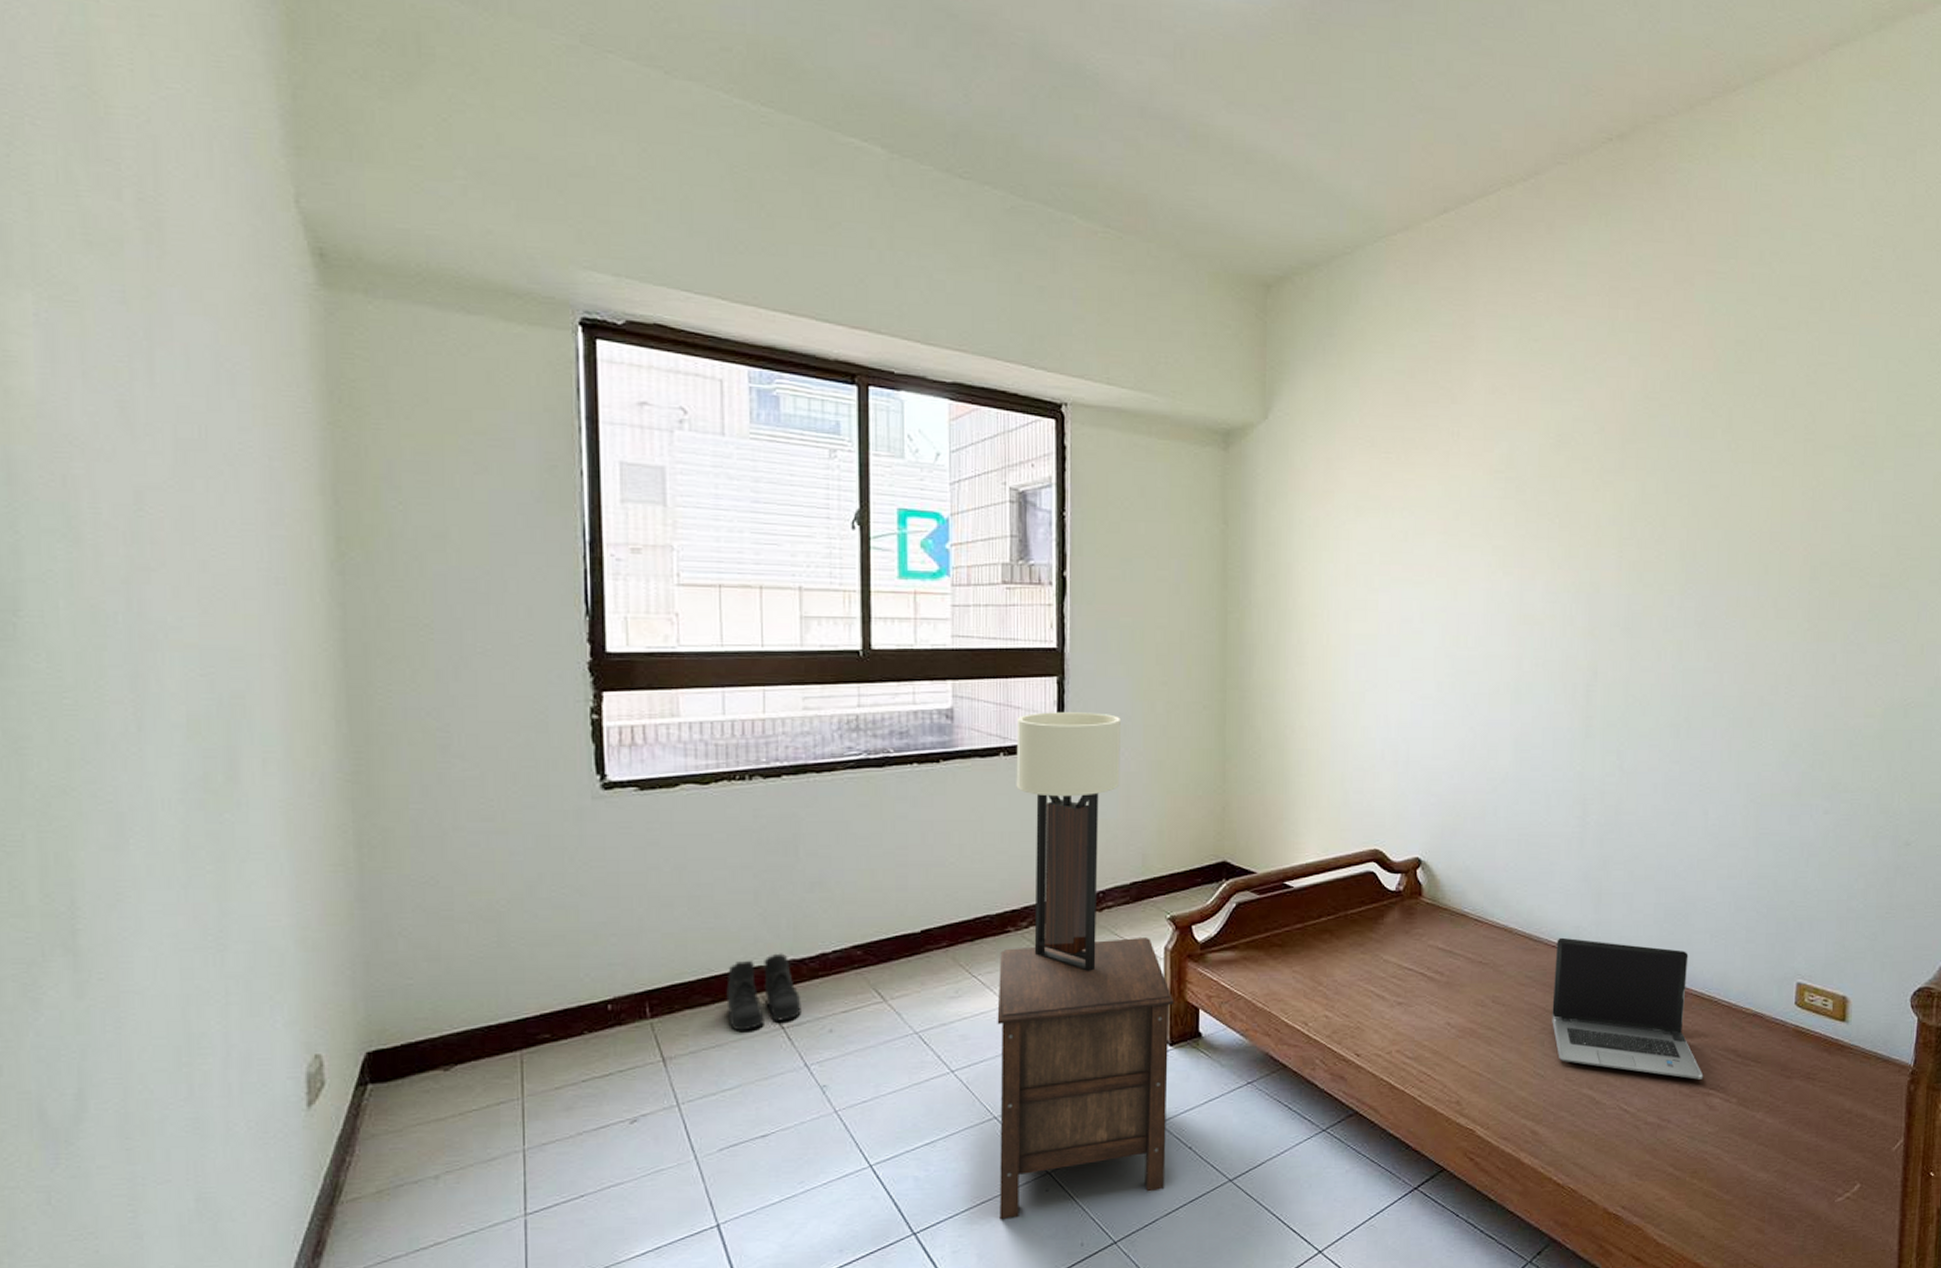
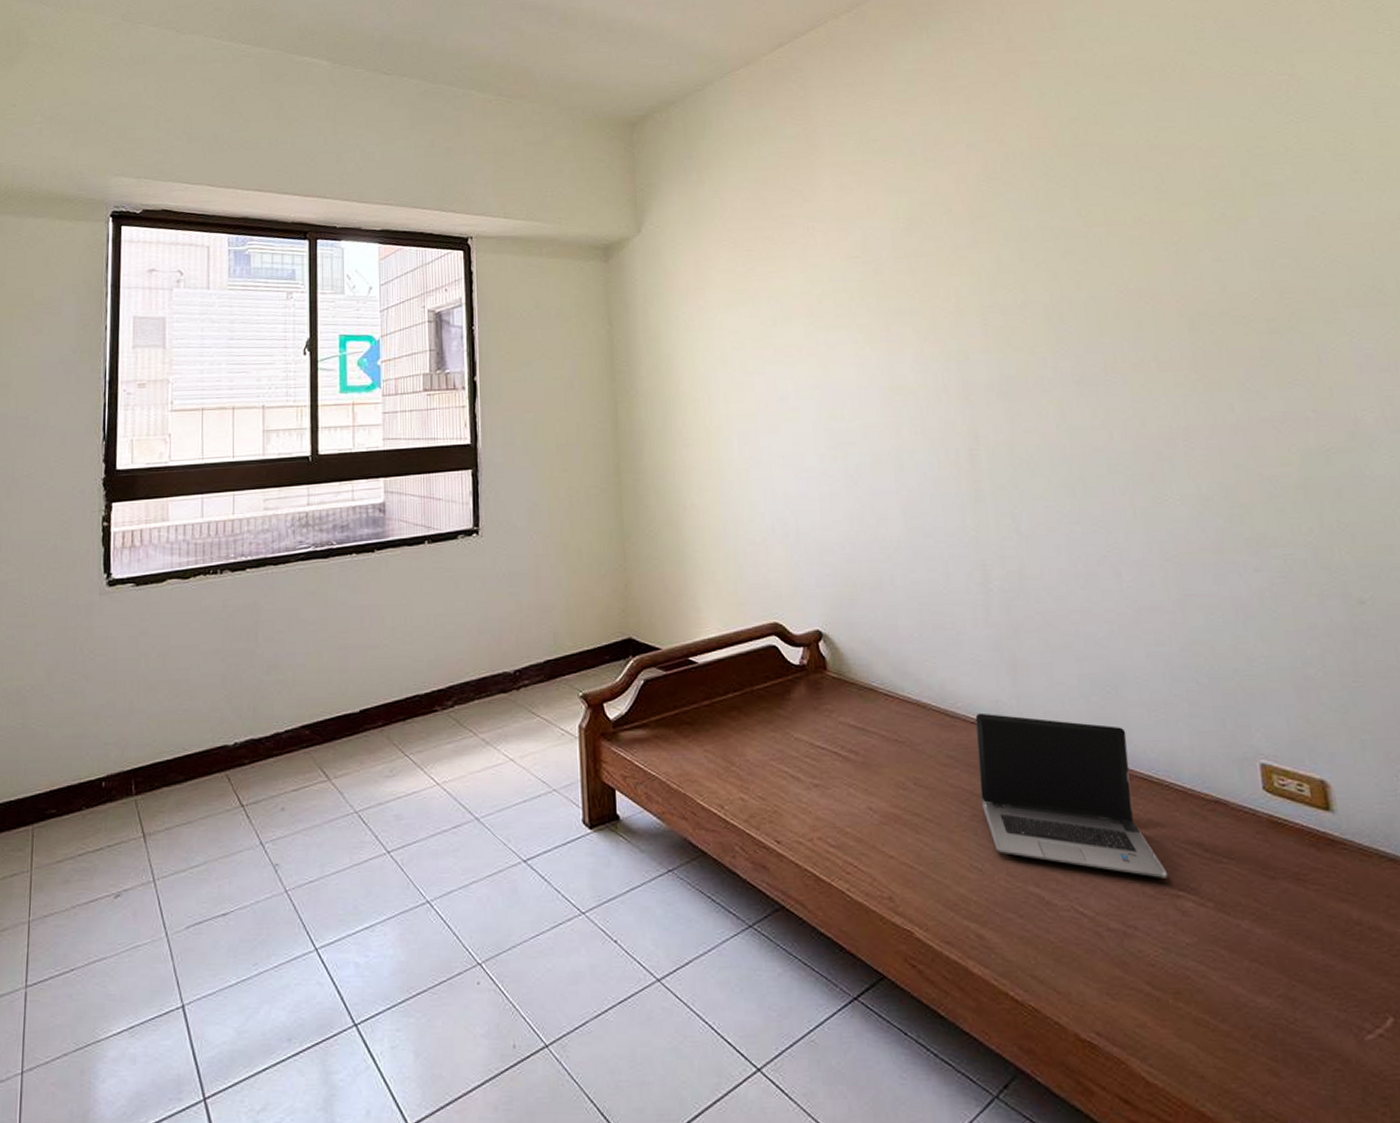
boots: present [726,953,801,1031] -> none [197,733,258,809]
nightstand: present [997,938,1175,1220] -> none [427,716,592,1014]
table lamp: present [1016,712,1120,972] -> none [438,500,530,752]

